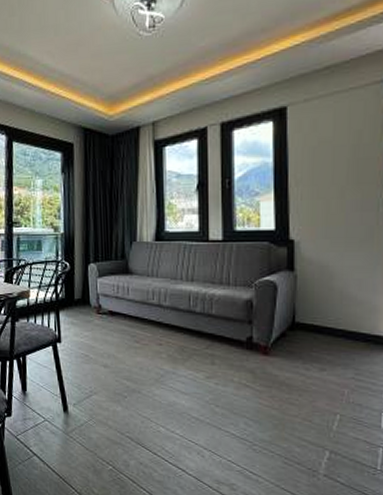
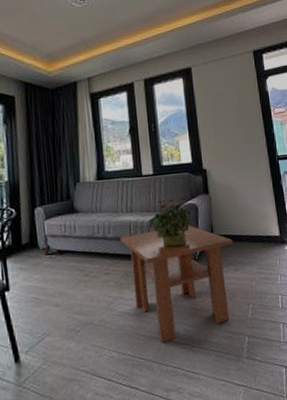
coffee table: none [177,305,322,432] -> present [120,225,233,343]
potted plant: none [211,270,270,328] -> present [148,196,193,247]

